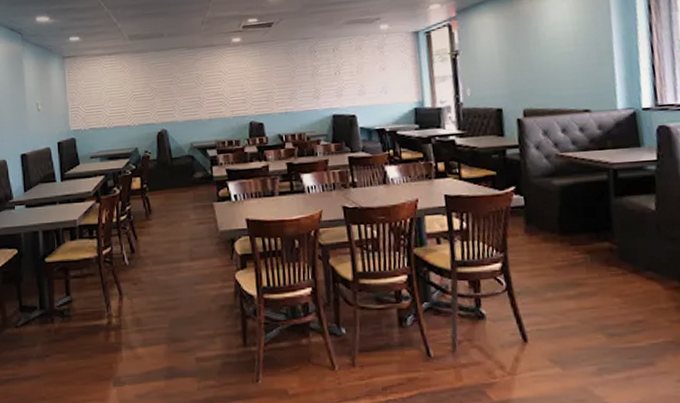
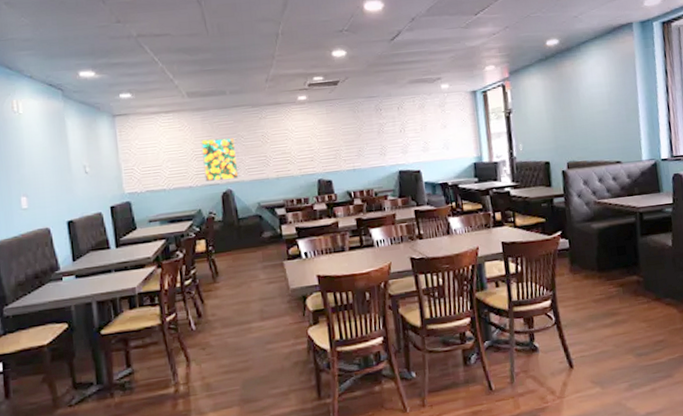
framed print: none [140,78,174,121] -> present [201,137,239,181]

